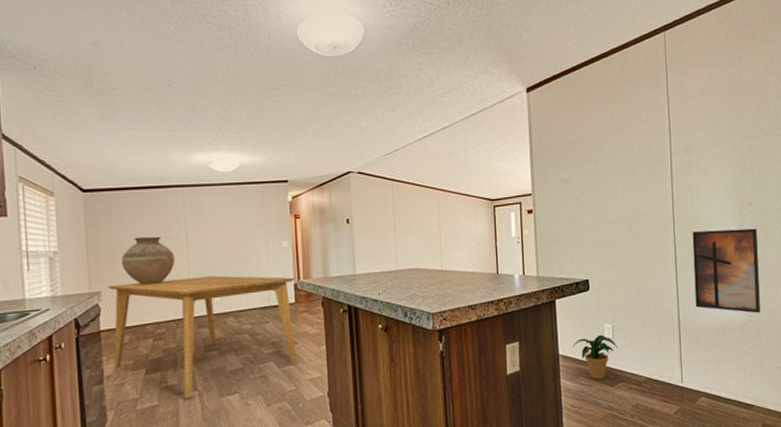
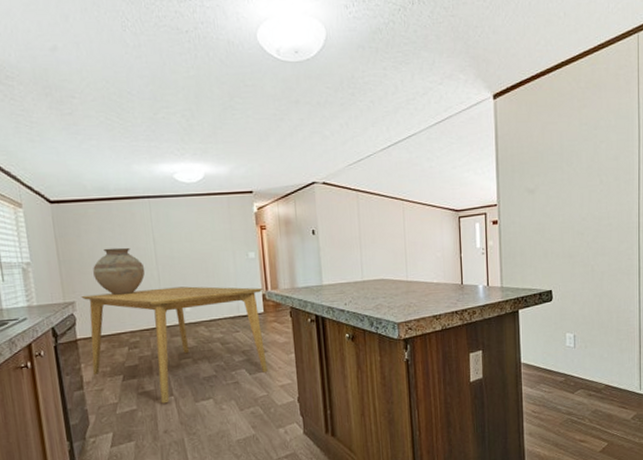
potted plant: present [572,334,618,379] -> none [534,343,579,386]

